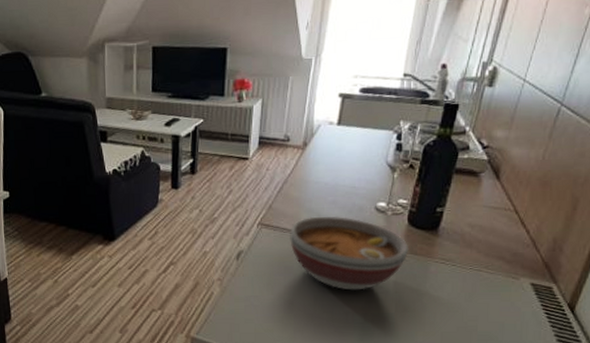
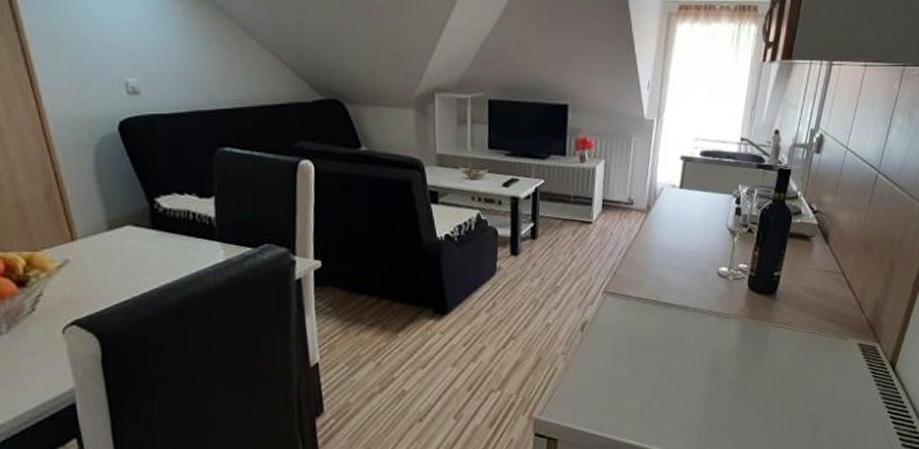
bowl: present [290,216,409,291] -> none [635,282,750,359]

